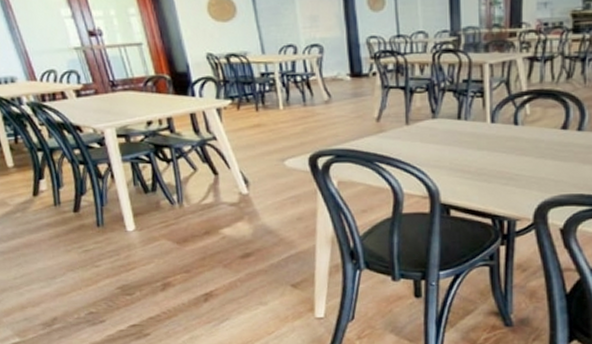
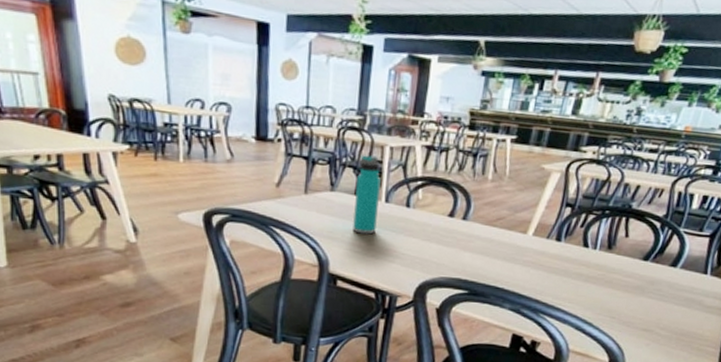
water bottle: none [459,76,485,159] -> present [353,155,381,235]

